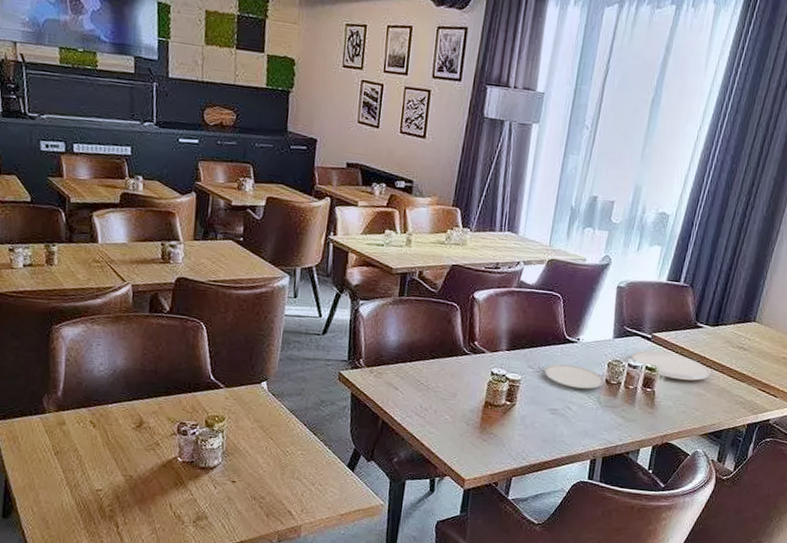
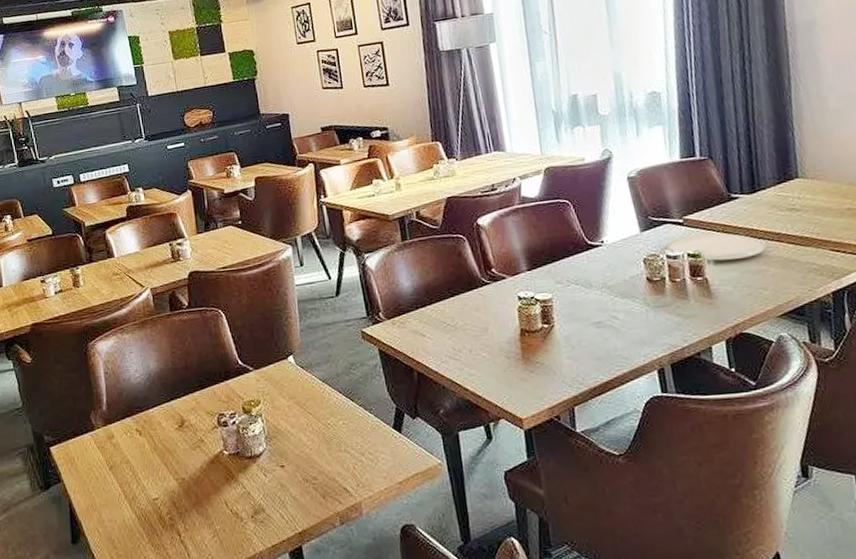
plate: present [544,363,604,390] -> none [574,270,646,295]

